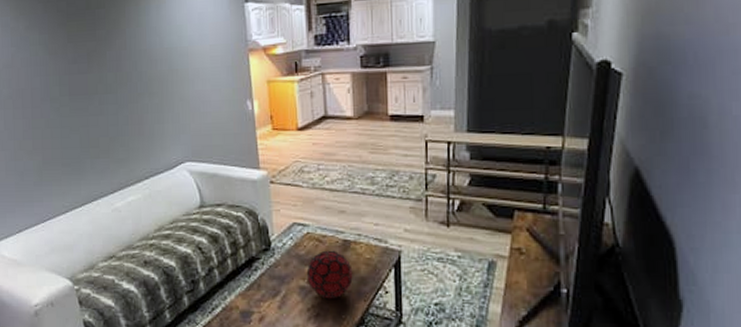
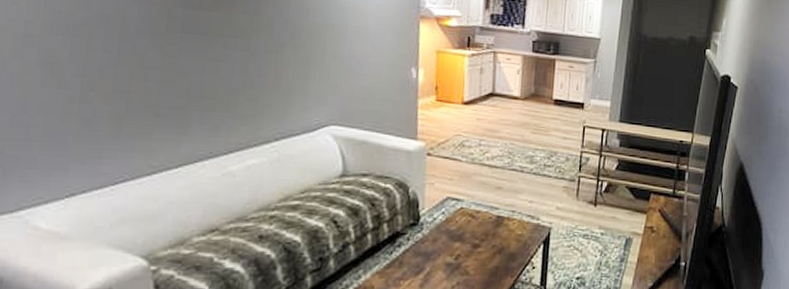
decorative orb: present [306,250,353,299] -> none [454,226,503,276]

